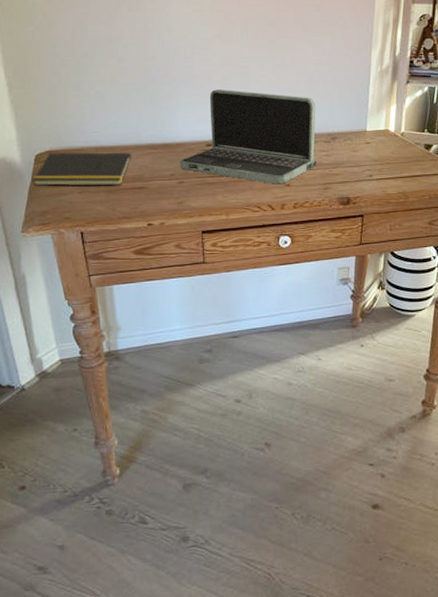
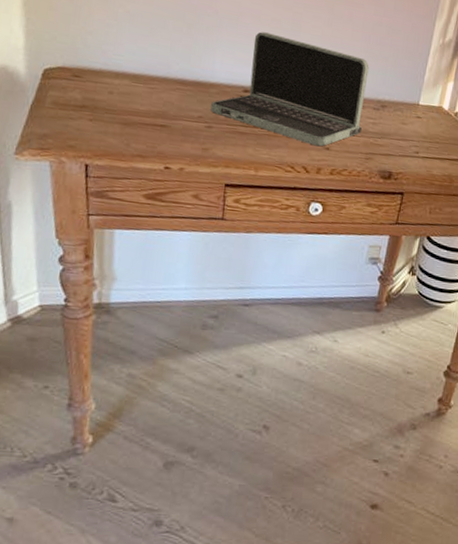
notepad: present [33,152,131,186] -> none [36,70,157,120]

